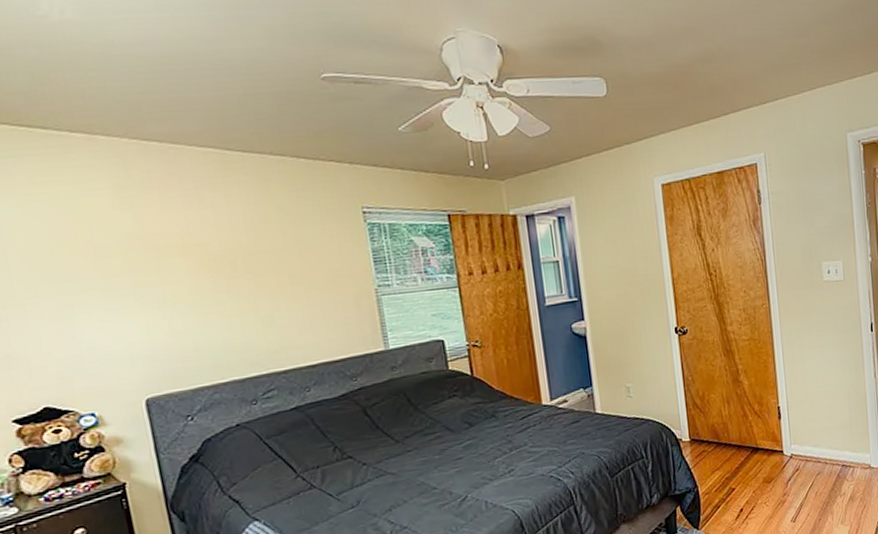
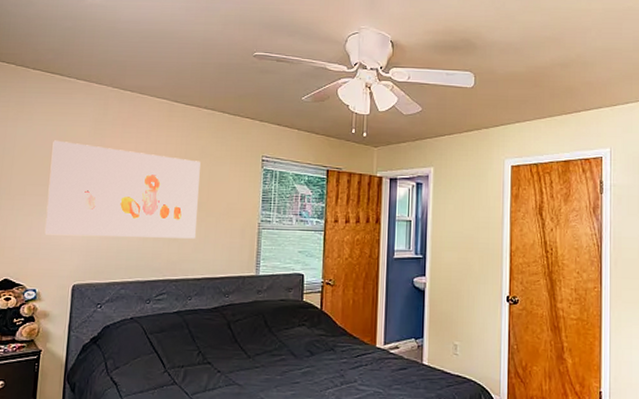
wall art: none [60,219,297,344] -> present [44,140,201,239]

